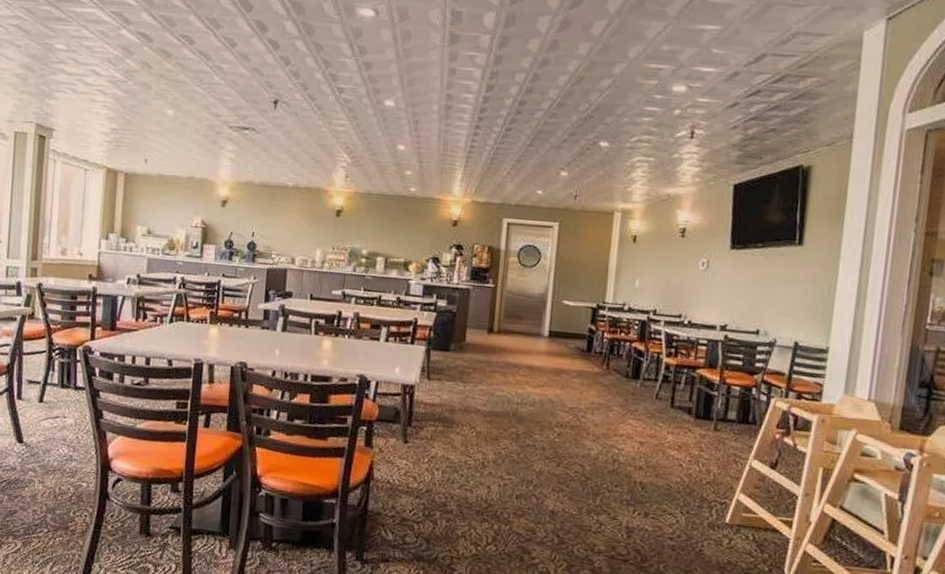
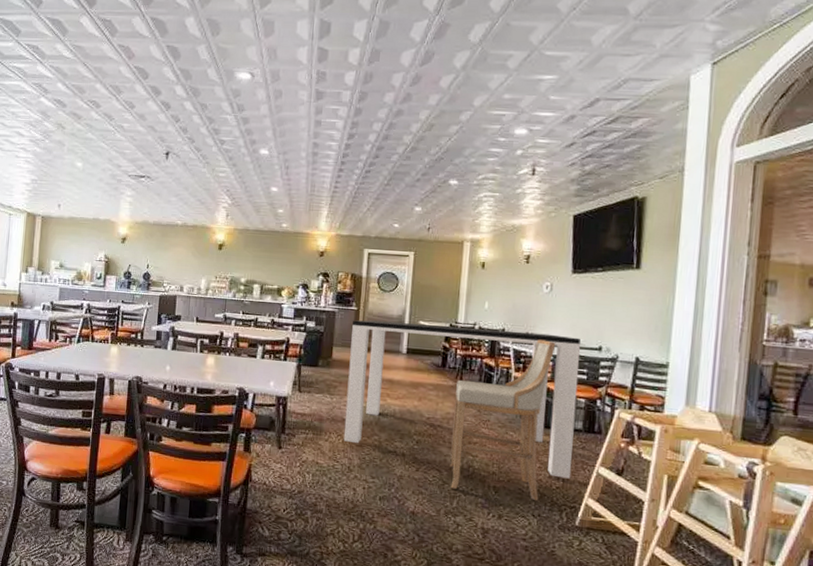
dining table: none [477,299,737,473] -> present [343,320,581,479]
bar stool: none [593,322,711,498] -> present [450,339,556,501]

